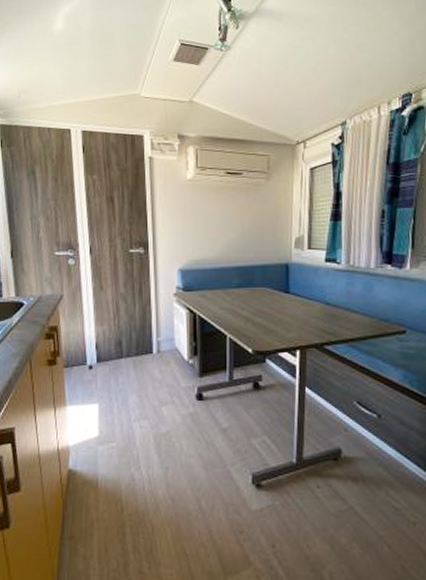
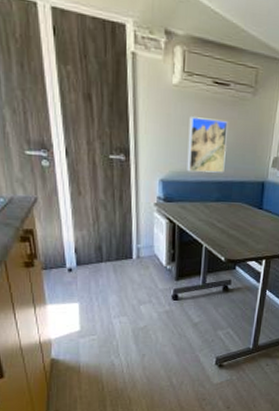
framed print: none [205,206,244,260] -> present [187,117,228,173]

